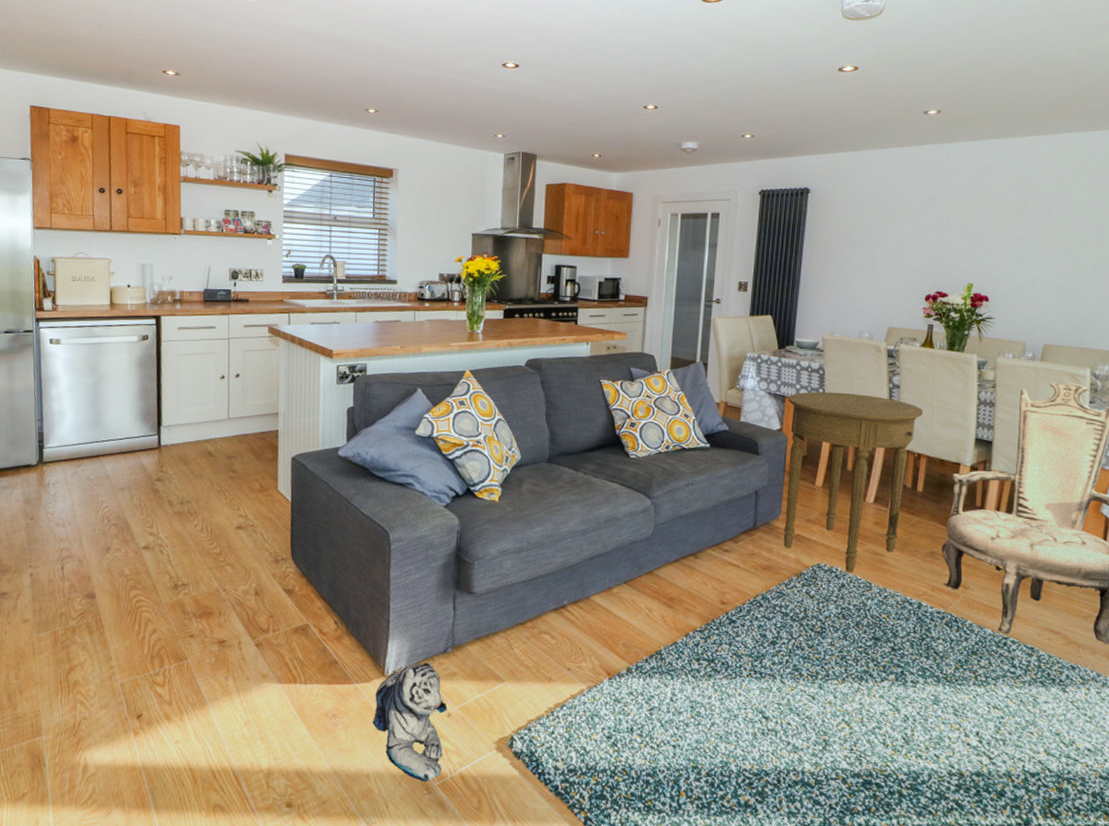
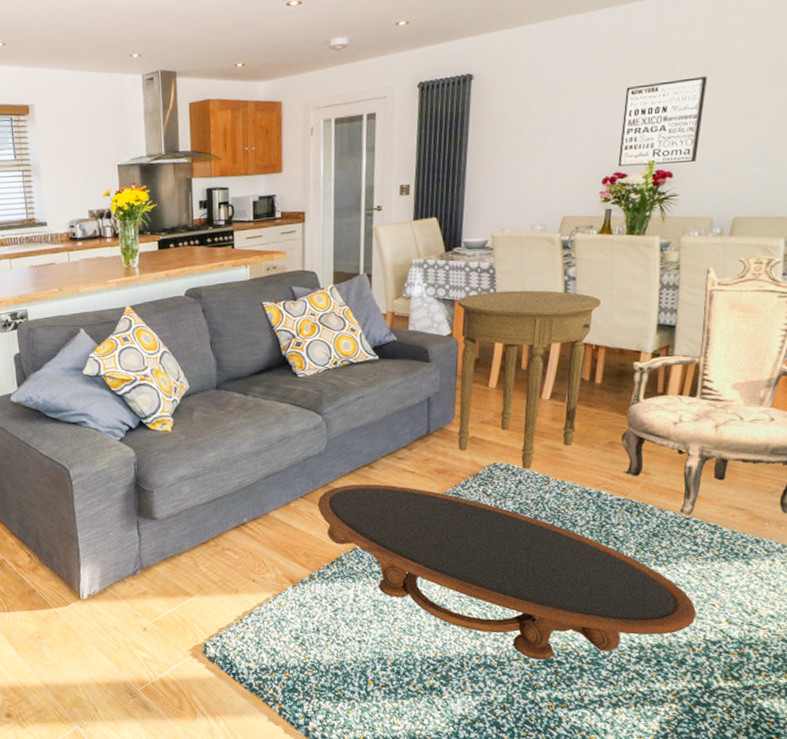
plush toy: present [372,663,447,782] -> none [74,585,143,689]
coffee table: none [640,574,1016,782] -> present [317,484,697,660]
wall art: none [940,214,1019,289] -> present [618,76,708,167]

